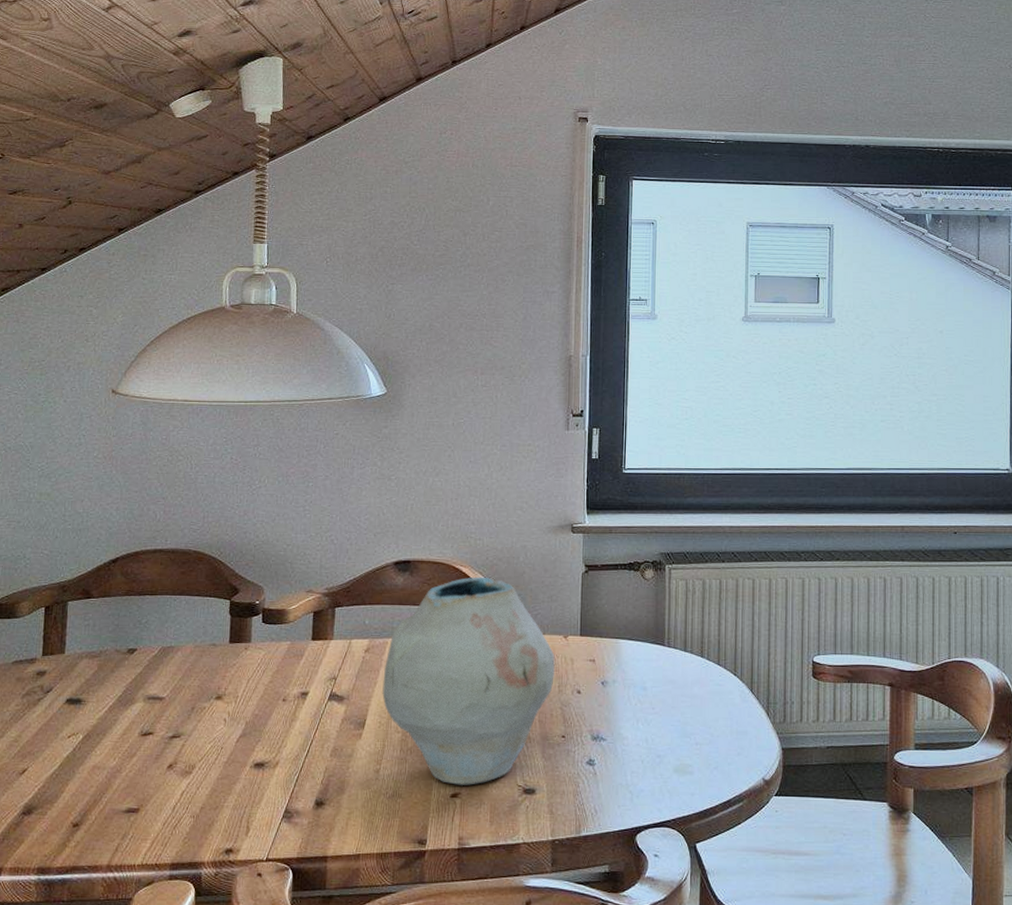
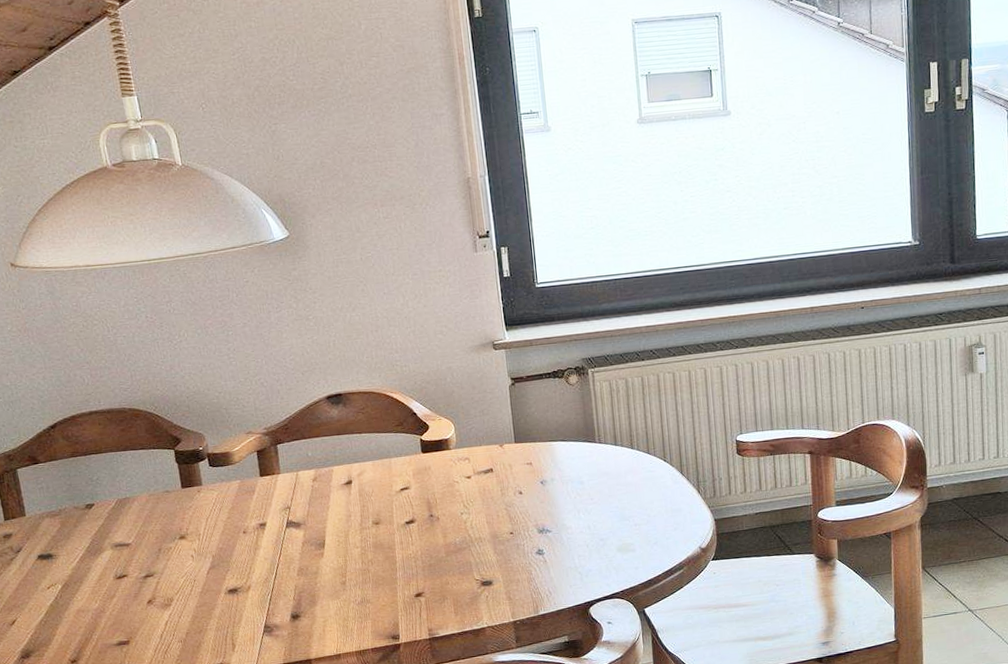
vase: present [382,577,556,785] -> none [334,400,496,586]

